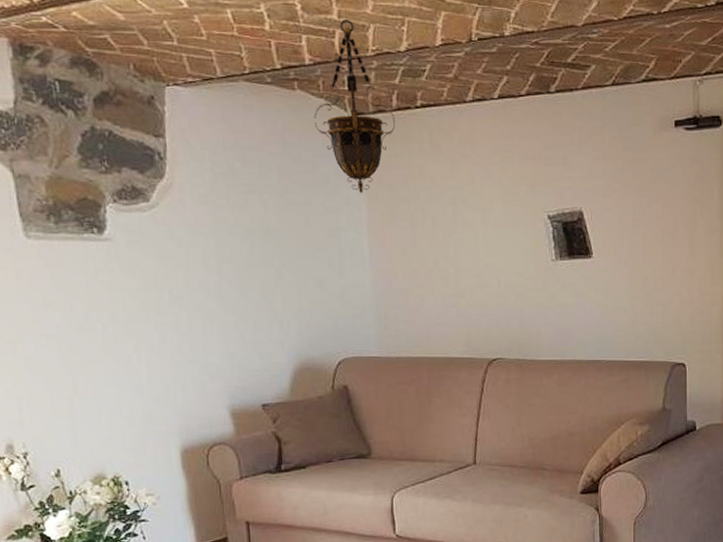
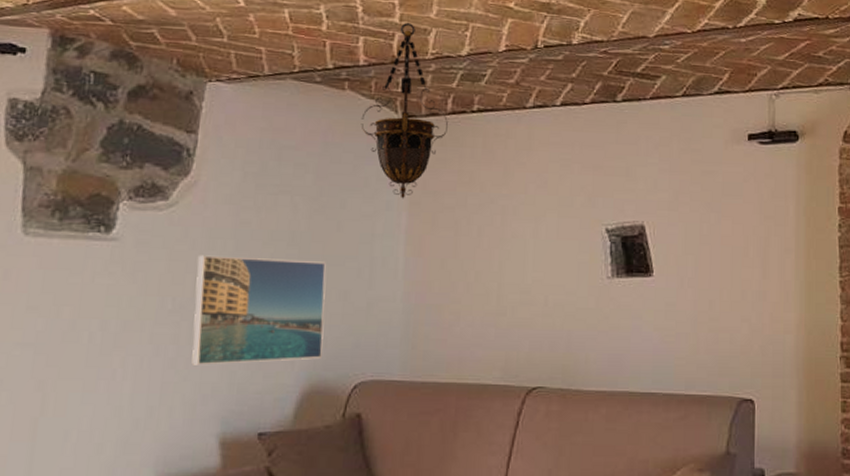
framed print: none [186,251,307,349] -> present [191,255,326,365]

